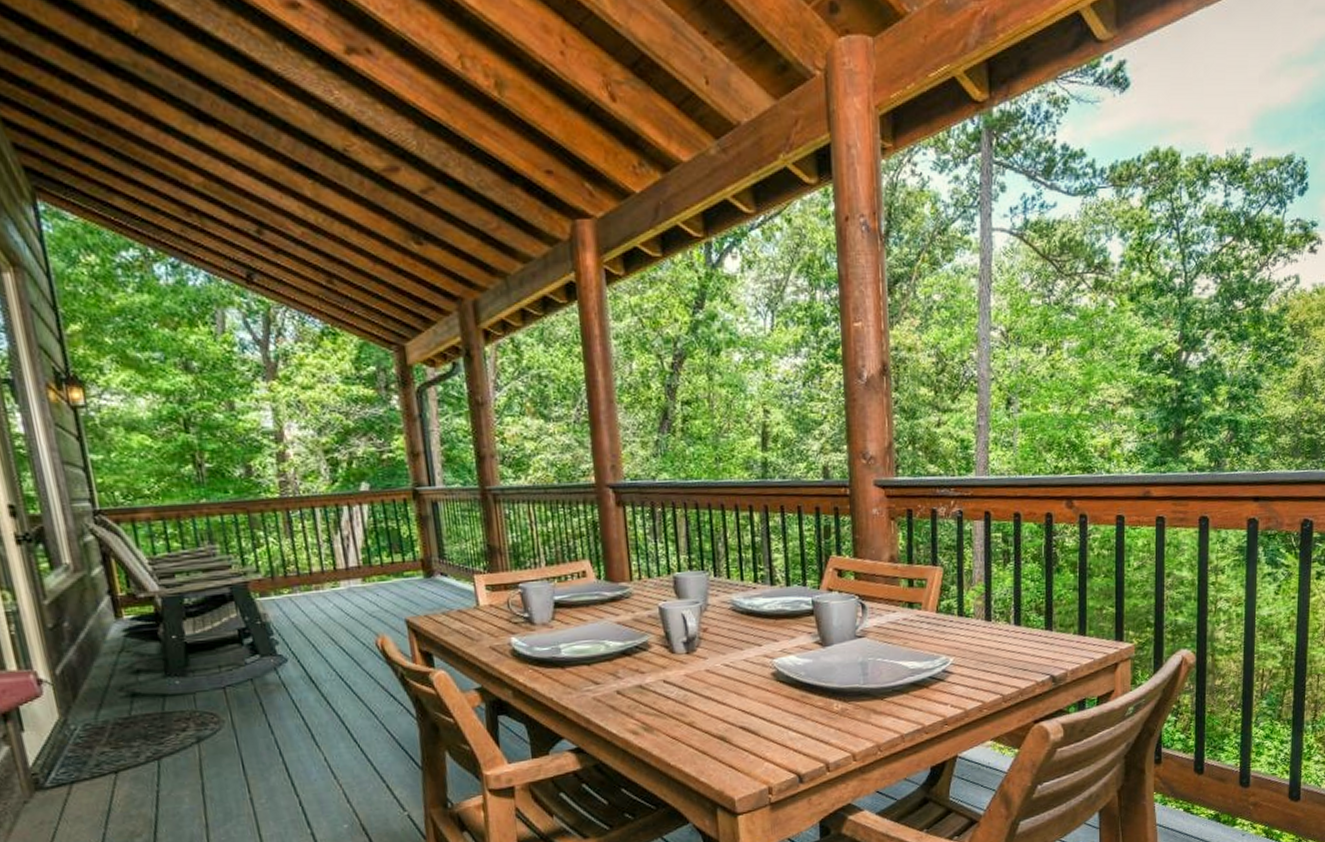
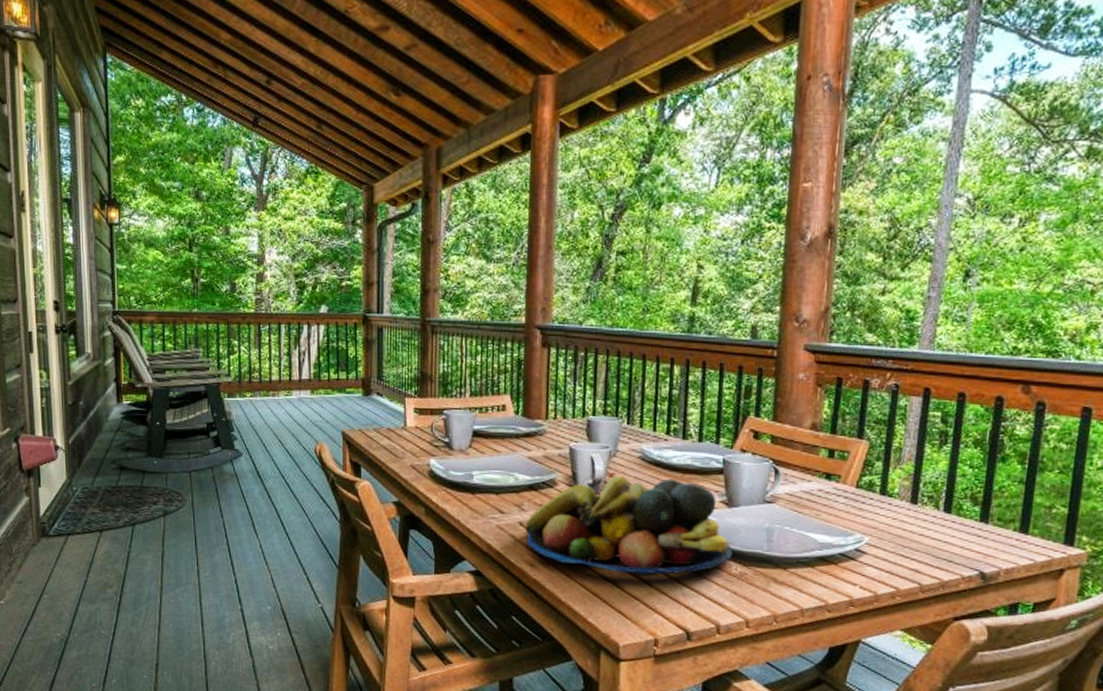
fruit bowl: none [623,626,832,727] -> present [525,475,733,575]

